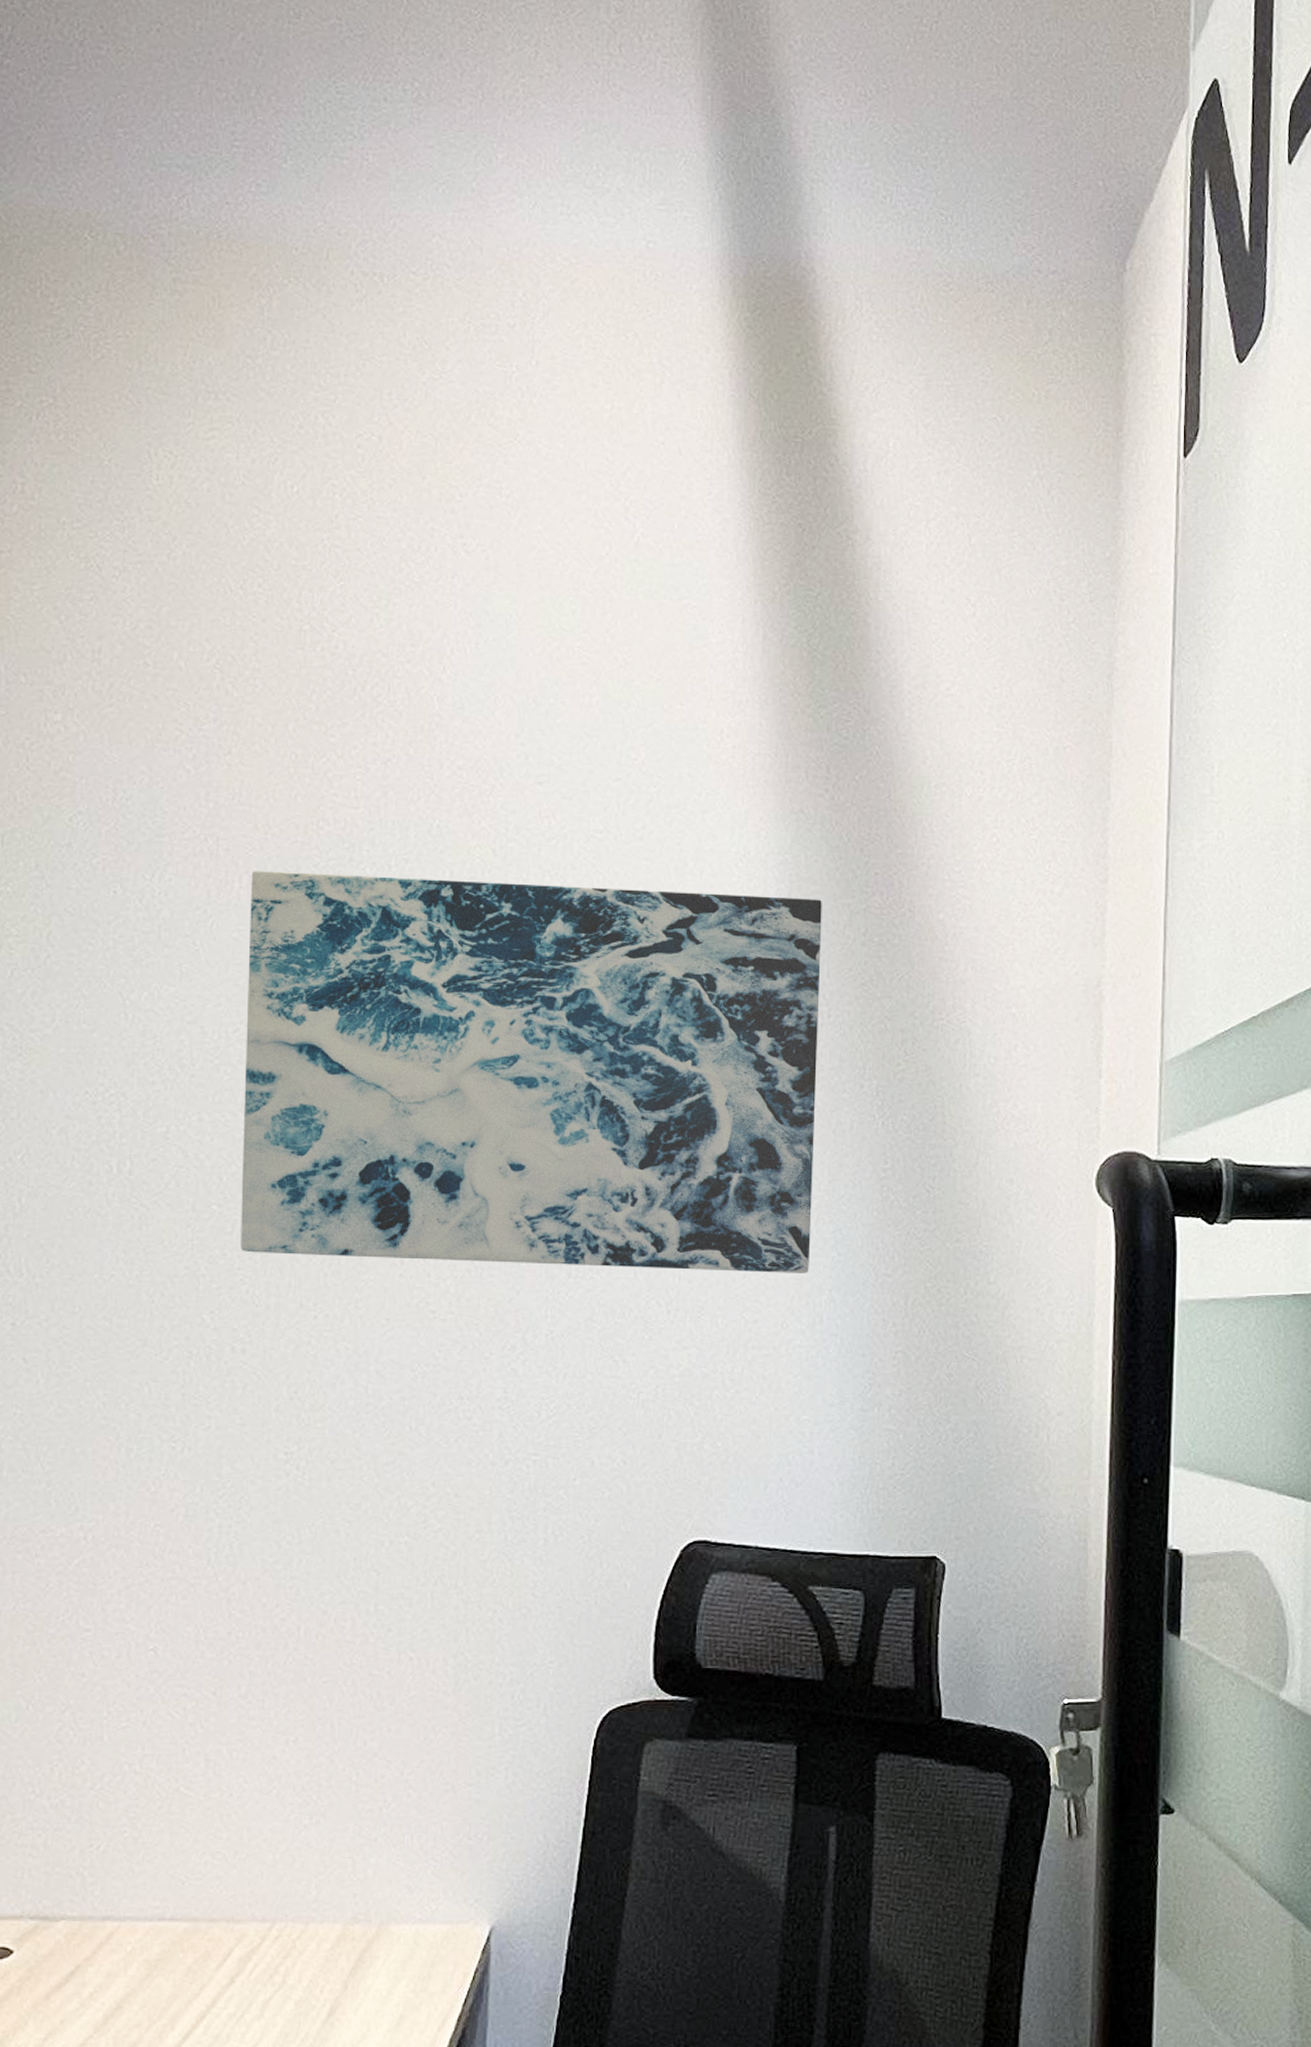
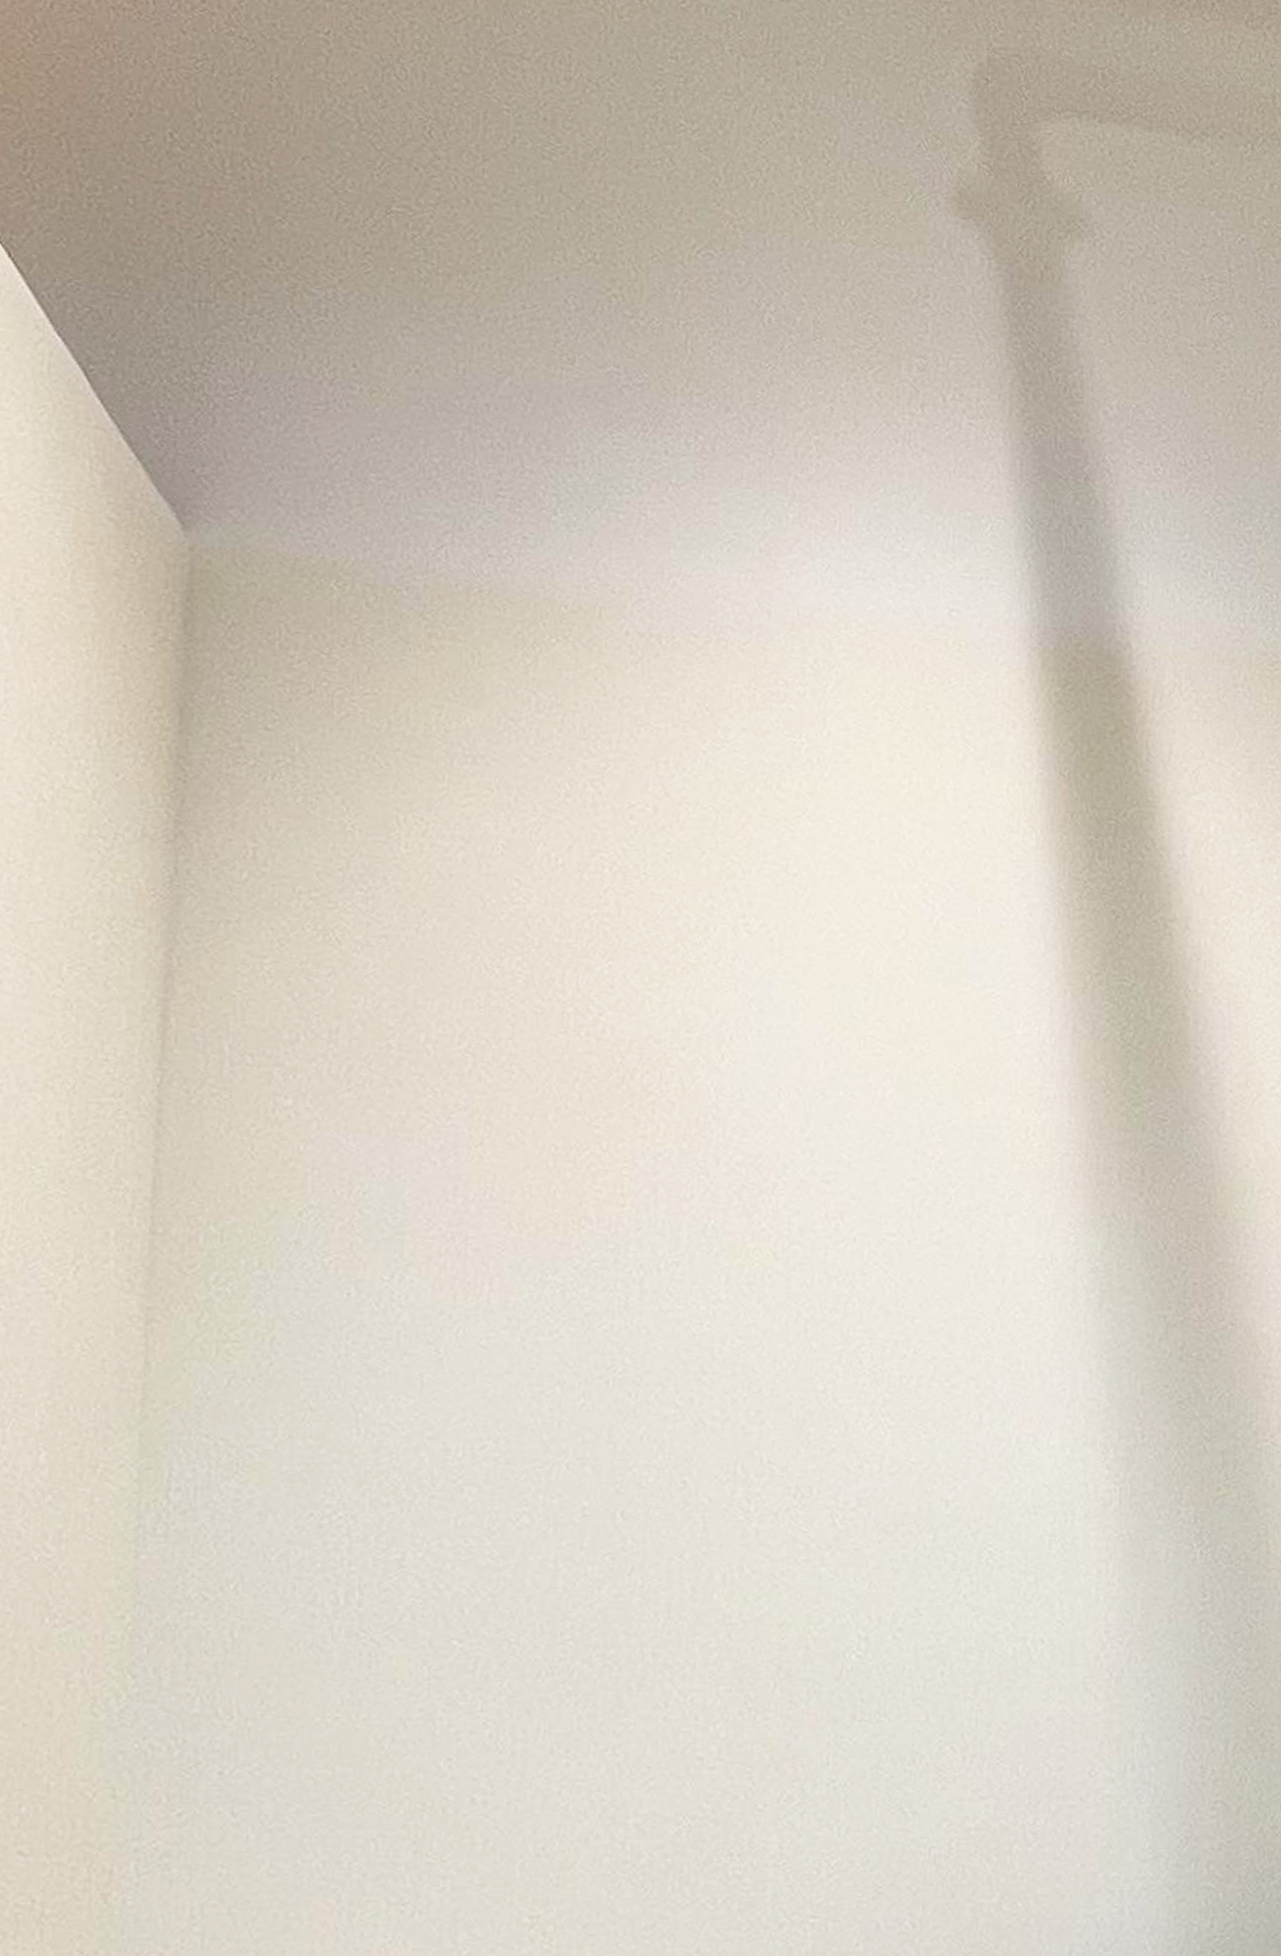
wall art: present [241,871,822,1273] -> none [483,1273,1136,1716]

